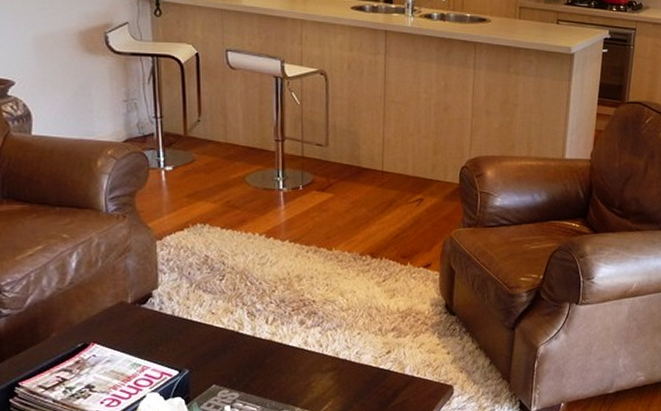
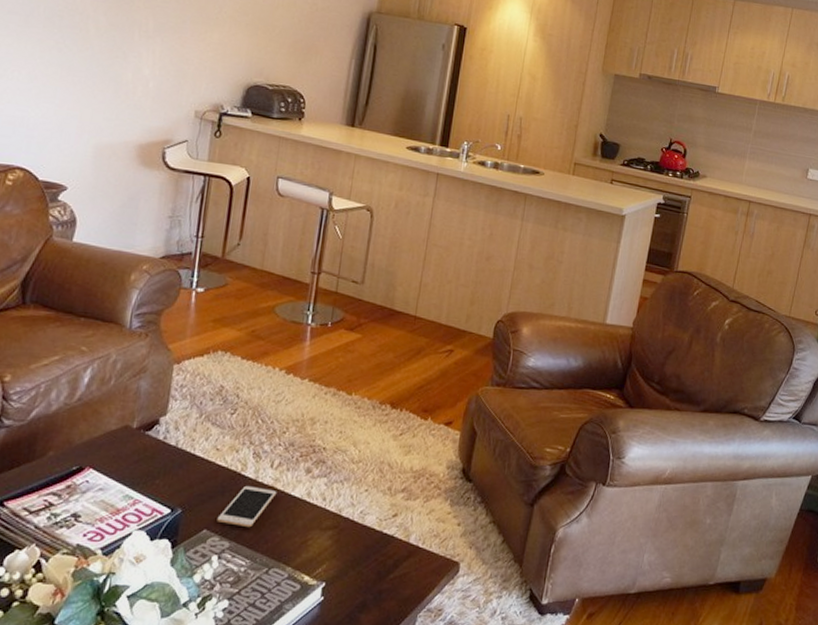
cell phone: none [223,341,276,379] -> present [217,485,277,528]

